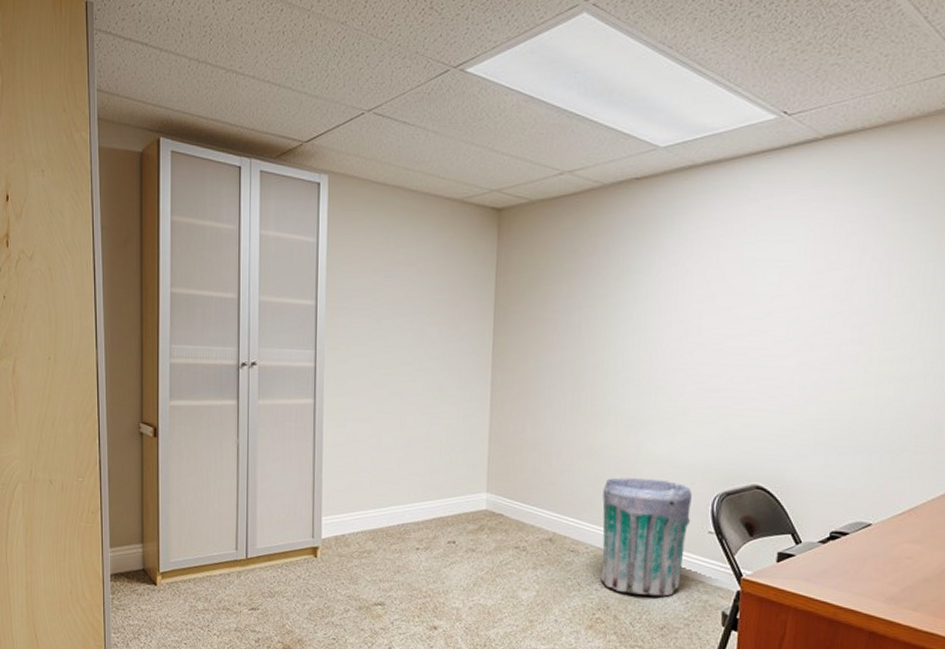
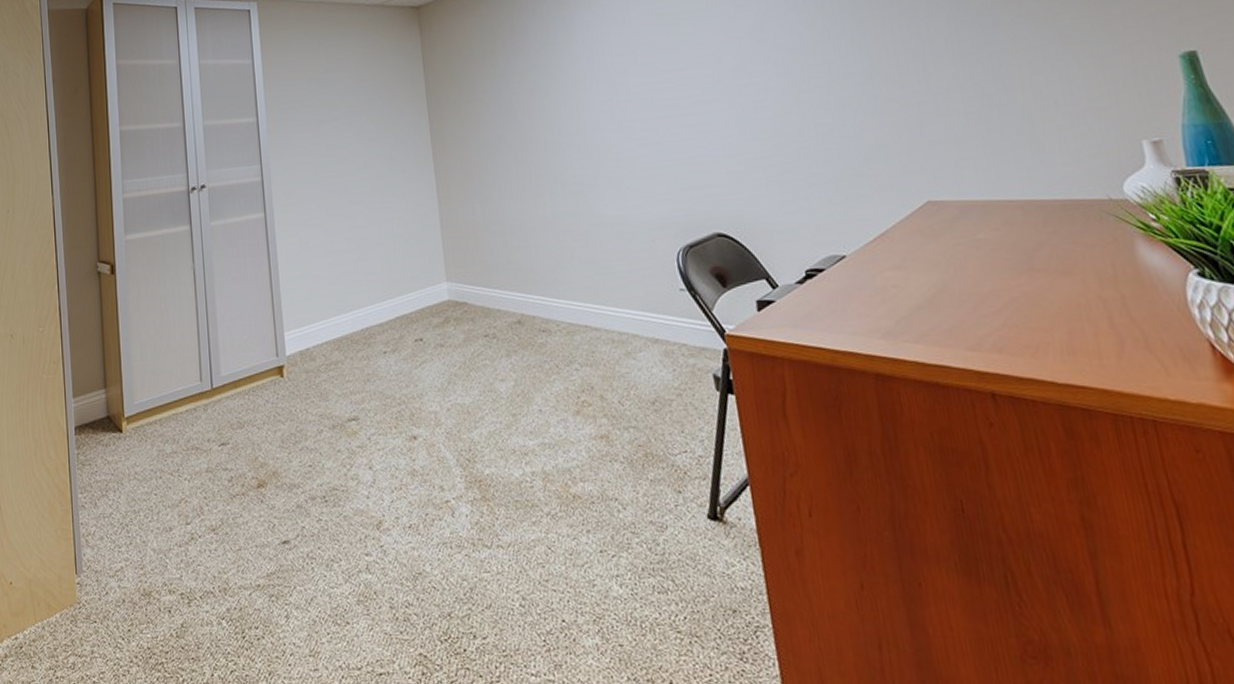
trash can: present [600,477,692,597] -> none [563,241,663,369]

